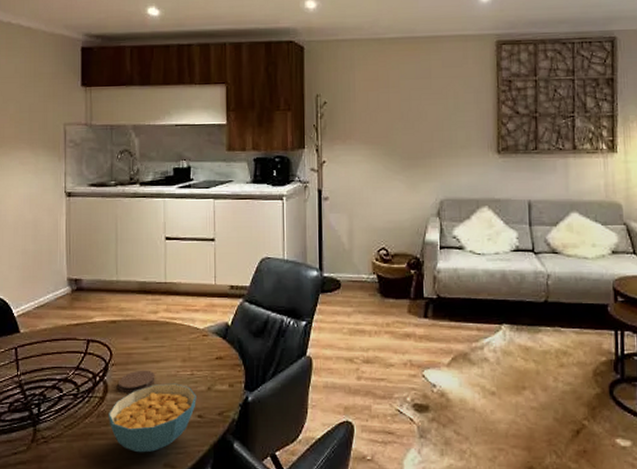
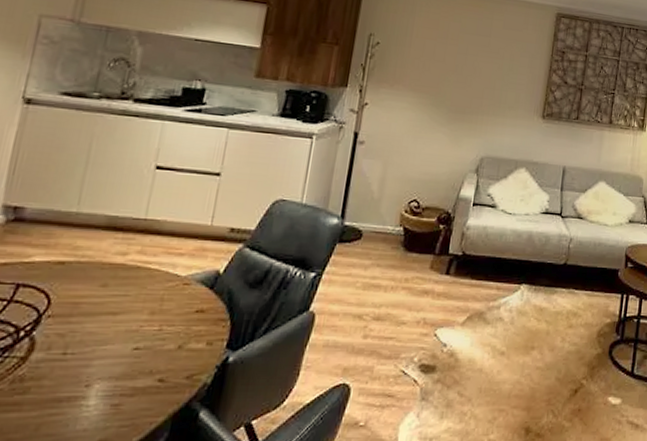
cereal bowl: present [109,383,196,453] -> none [27,340,161,428]
coaster: present [119,370,155,392] -> none [51,323,109,351]

